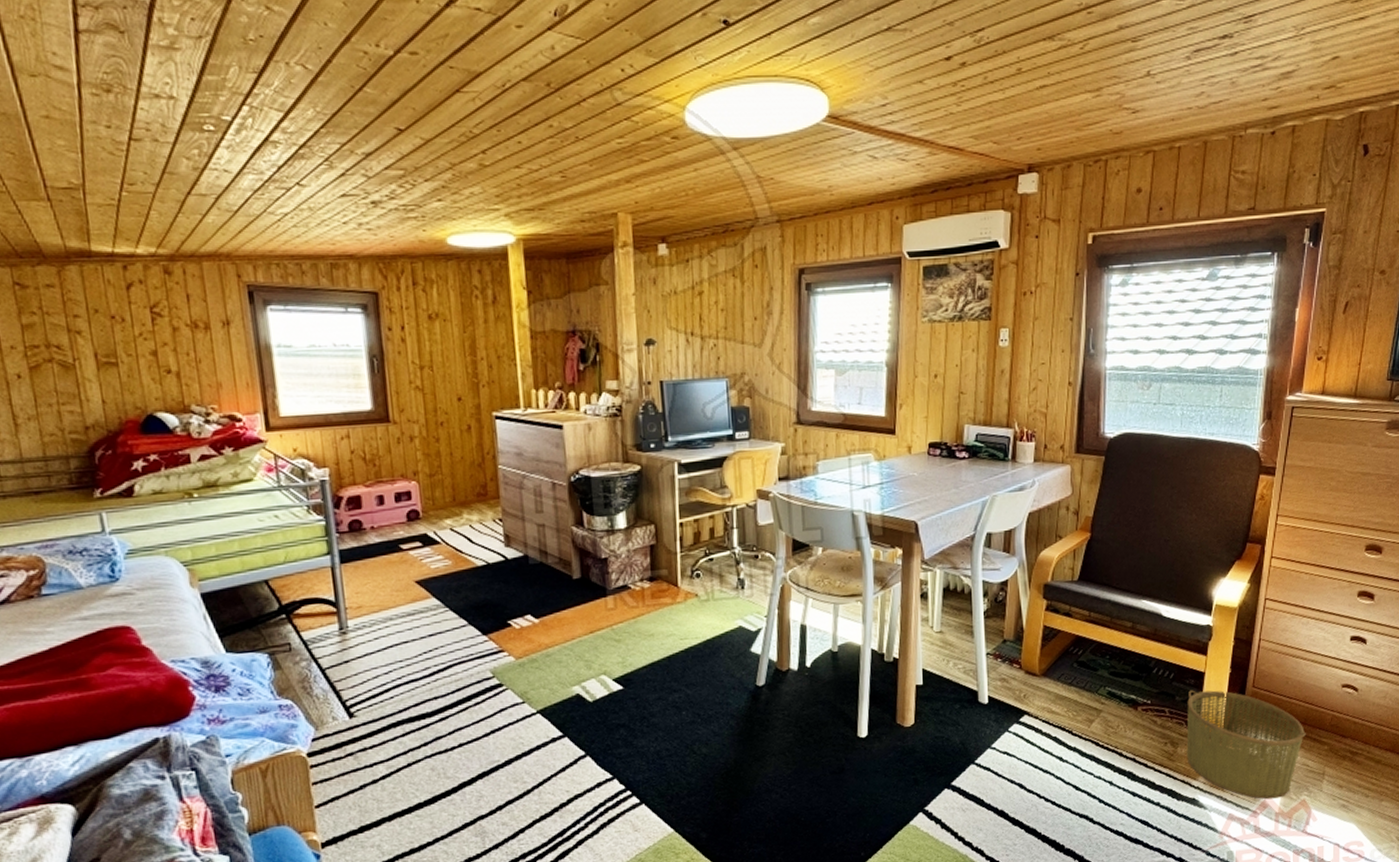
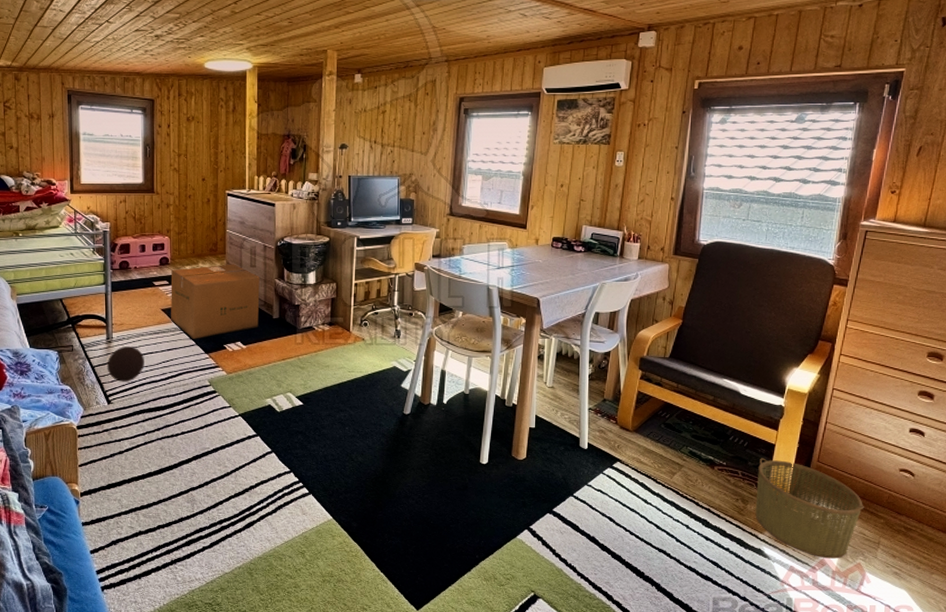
ball: none [342,636,398,686] -> present [107,347,144,382]
box: none [425,511,554,618] -> present [170,264,260,339]

